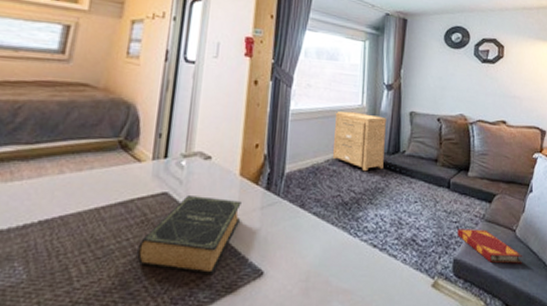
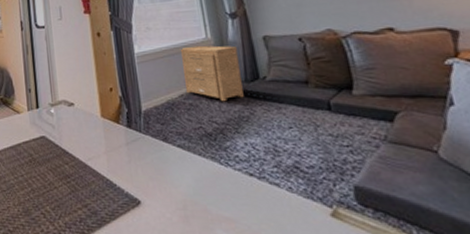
book: present [137,196,241,274] -> none [31,137,110,203]
hardback book: present [457,229,522,264] -> none [352,152,457,191]

